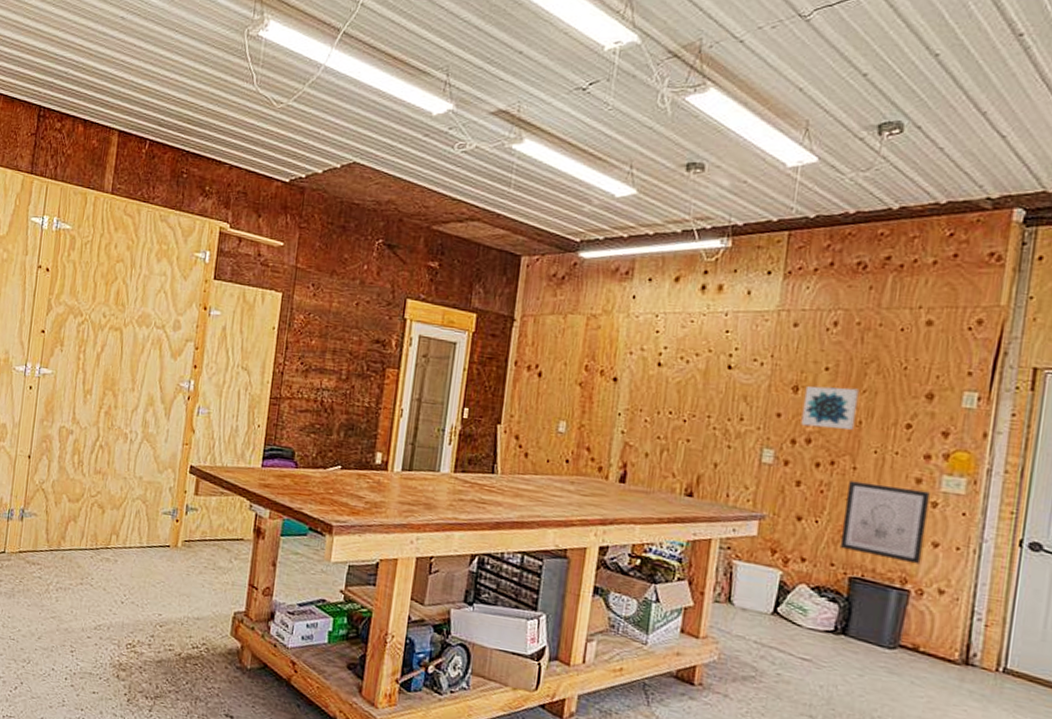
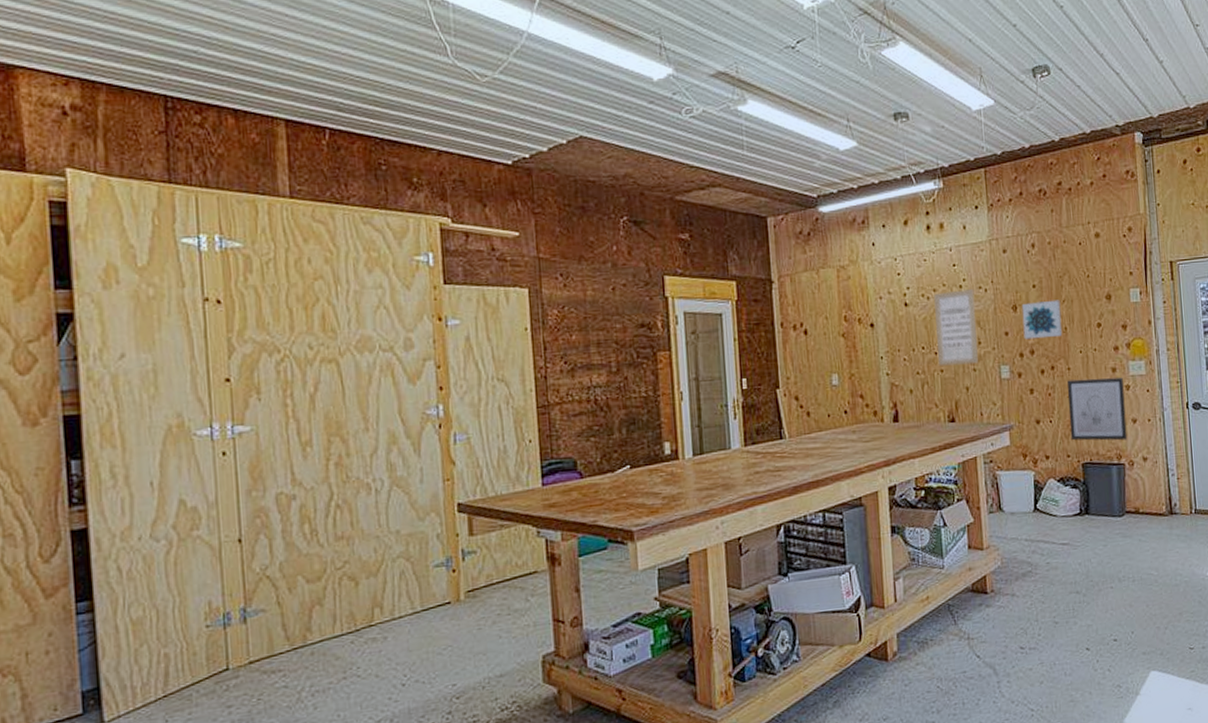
wall art: none [686,358,747,441] -> present [933,289,978,366]

